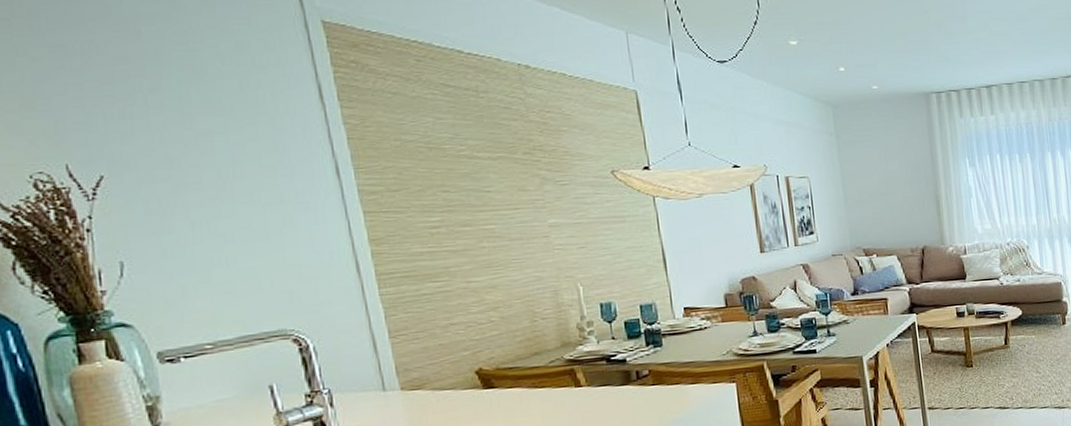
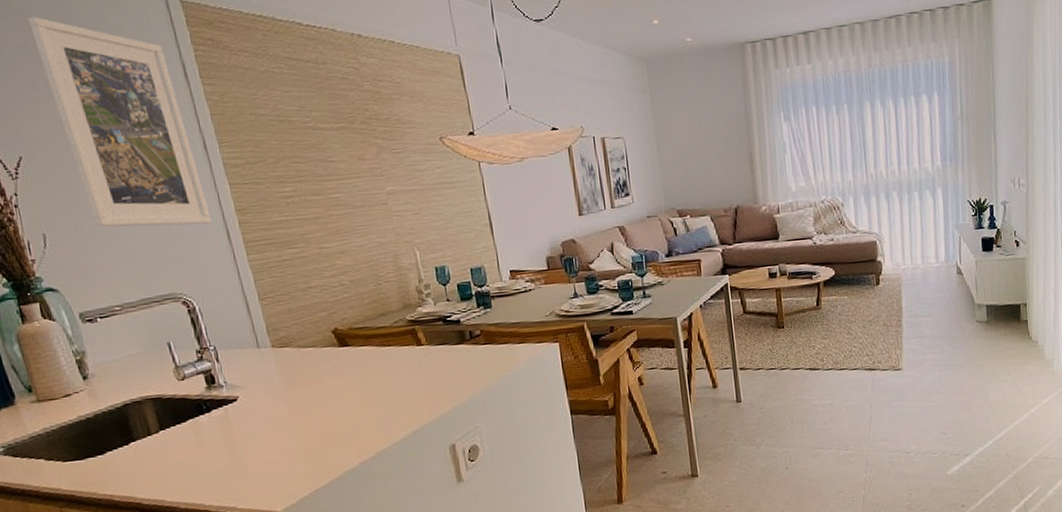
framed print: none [131,28,339,256] -> present [28,17,212,227]

